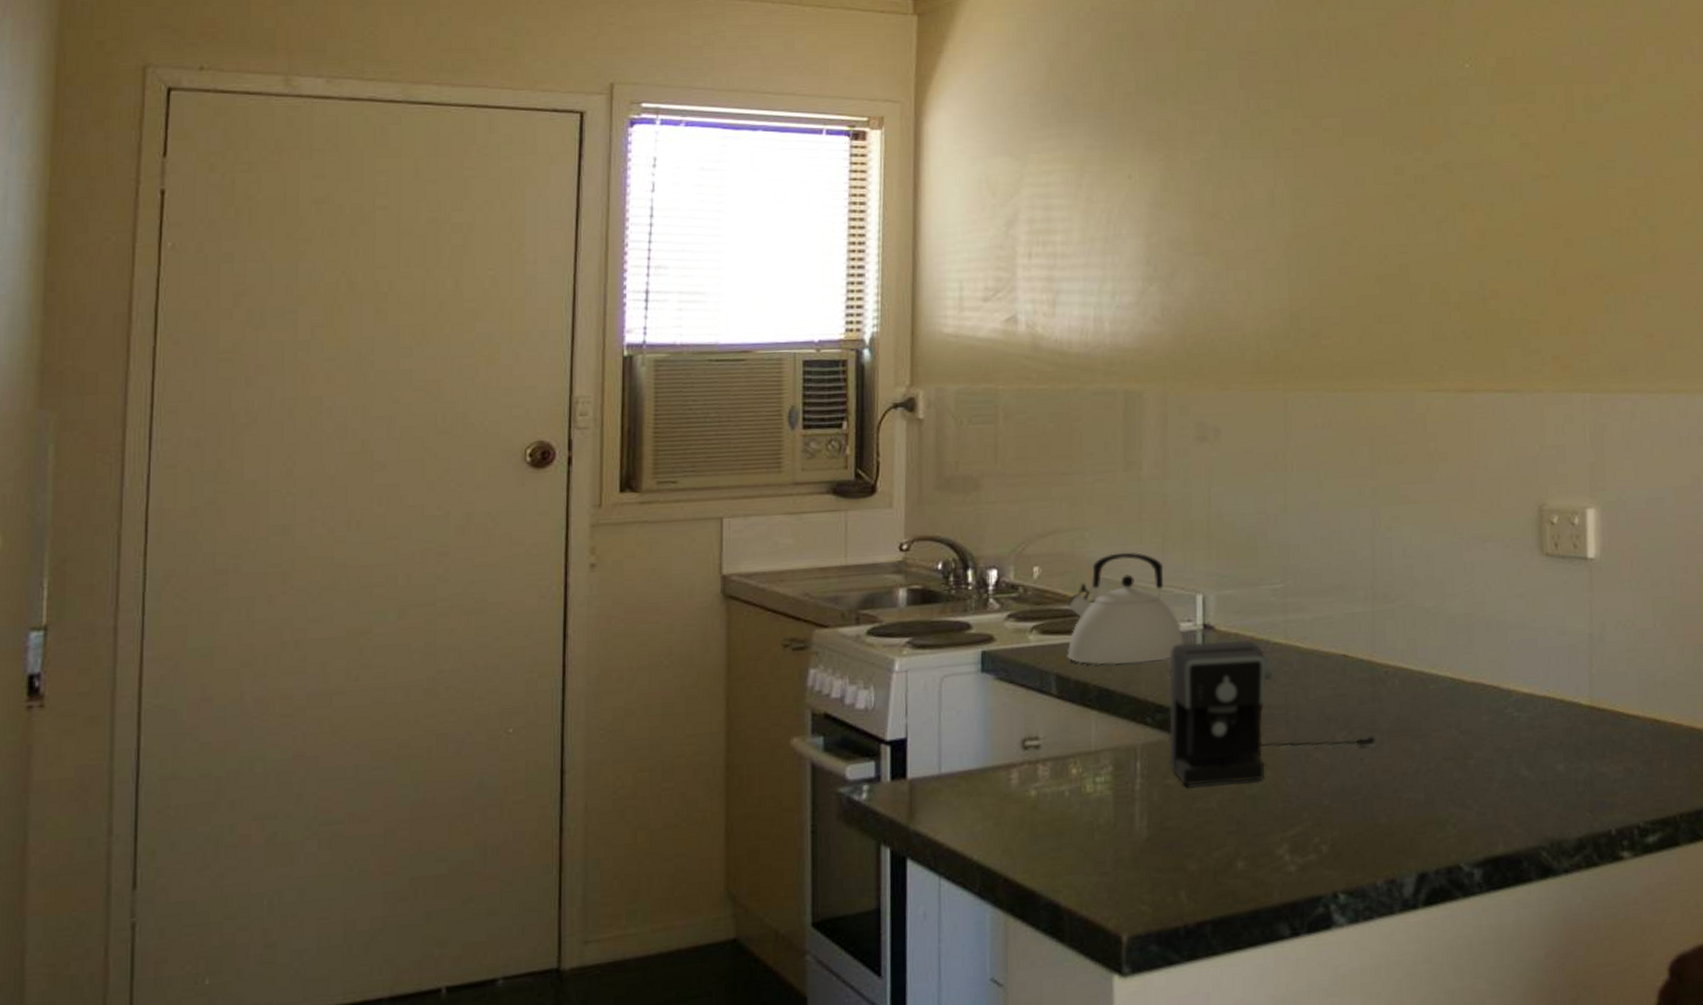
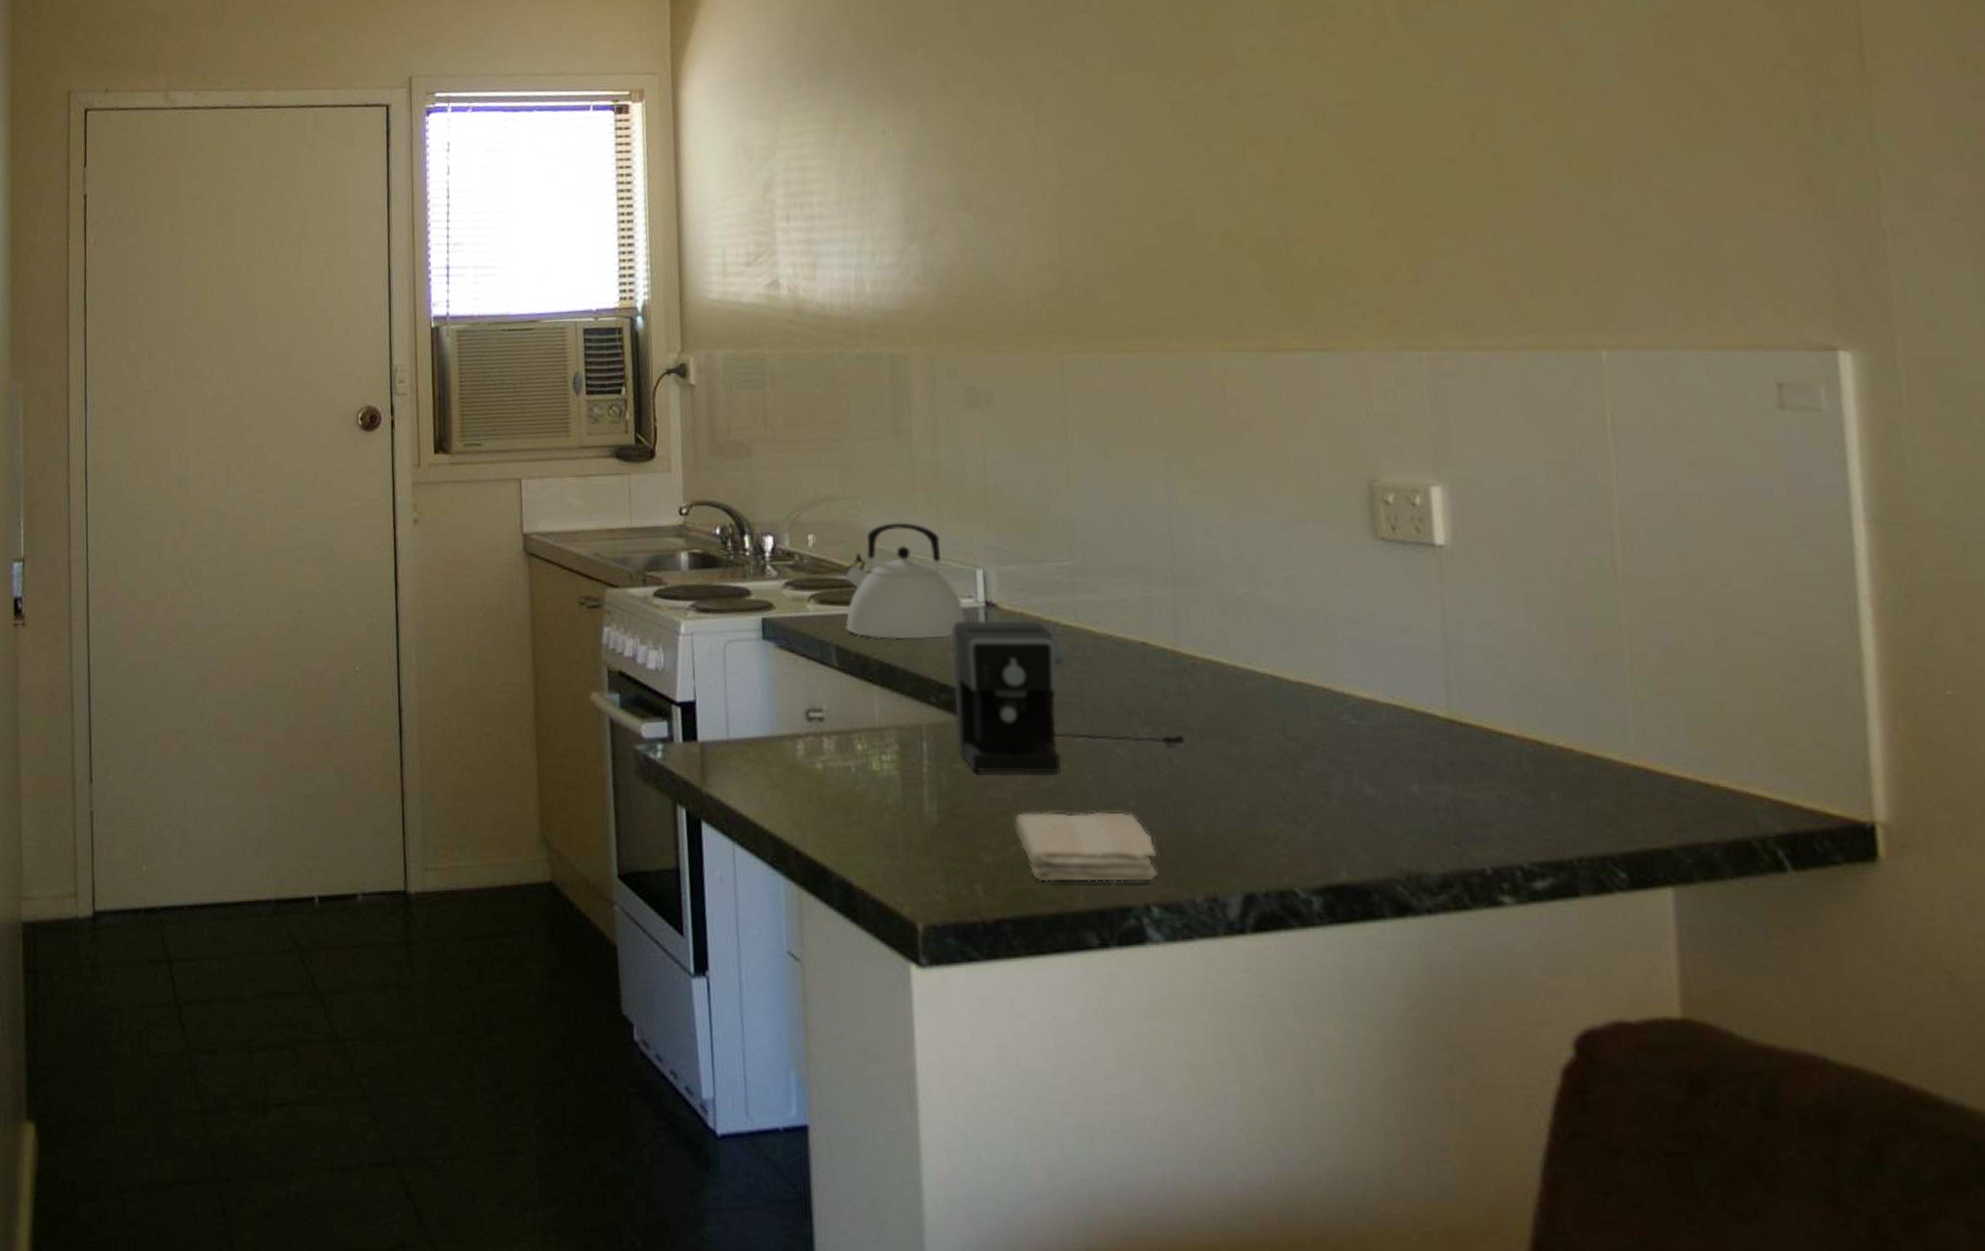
washcloth: none [1218,810,1346,883] -> present [1013,811,1158,883]

